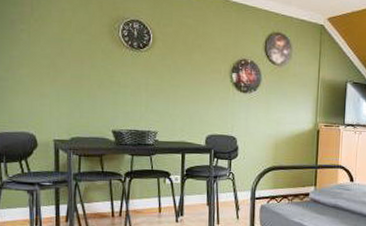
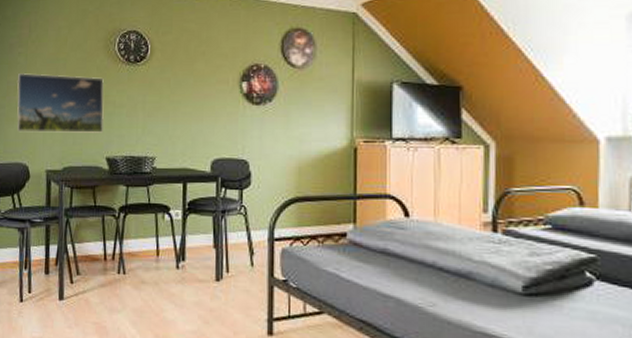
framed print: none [20,49,109,109] -> present [17,73,104,133]

